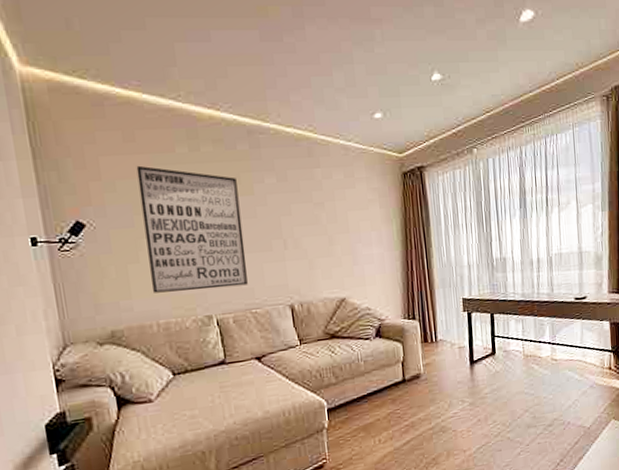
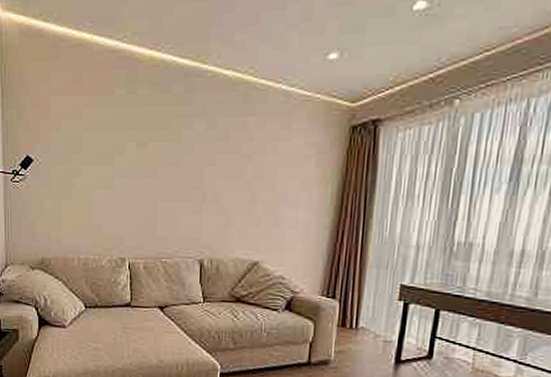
wall art: present [136,165,248,293] -> none [78,106,166,234]

